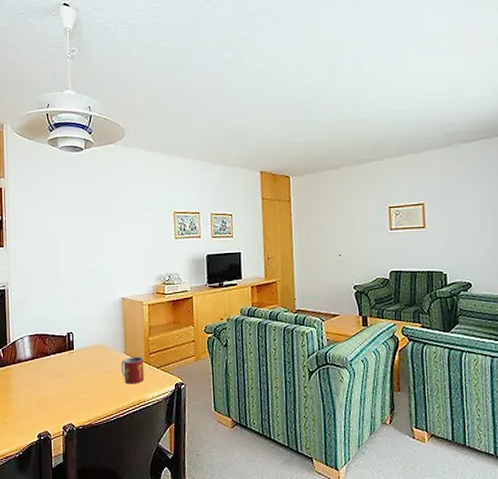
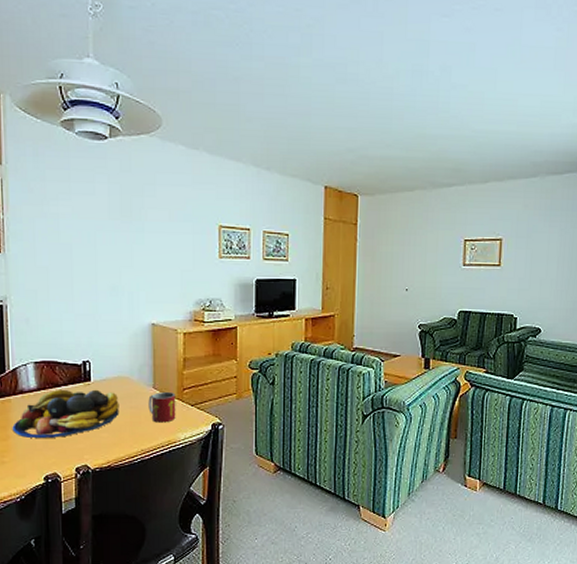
fruit bowl: none [12,356,98,400] -> present [12,389,119,438]

